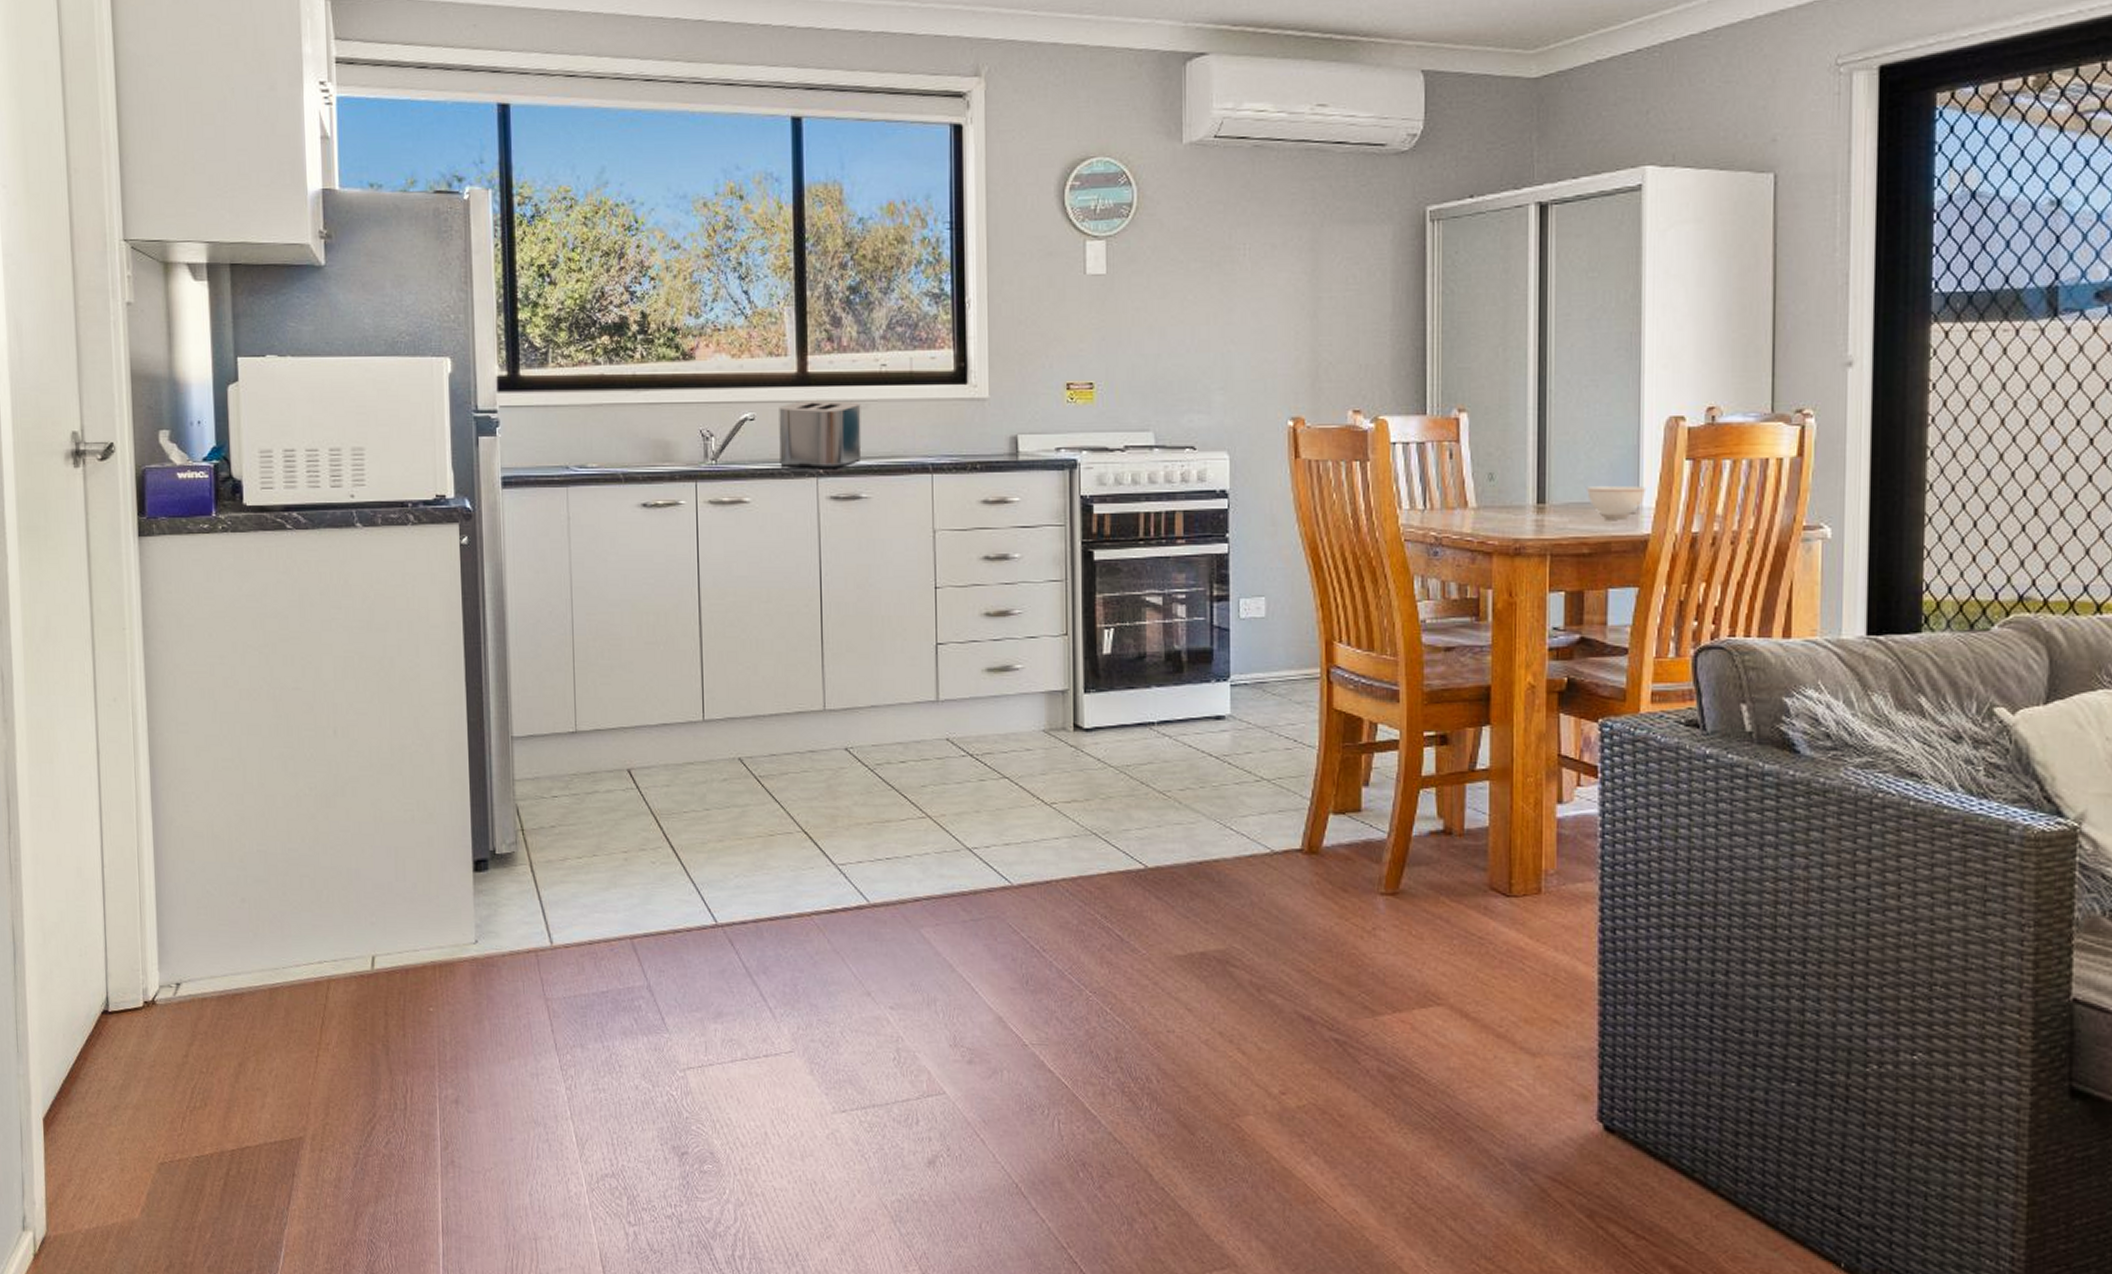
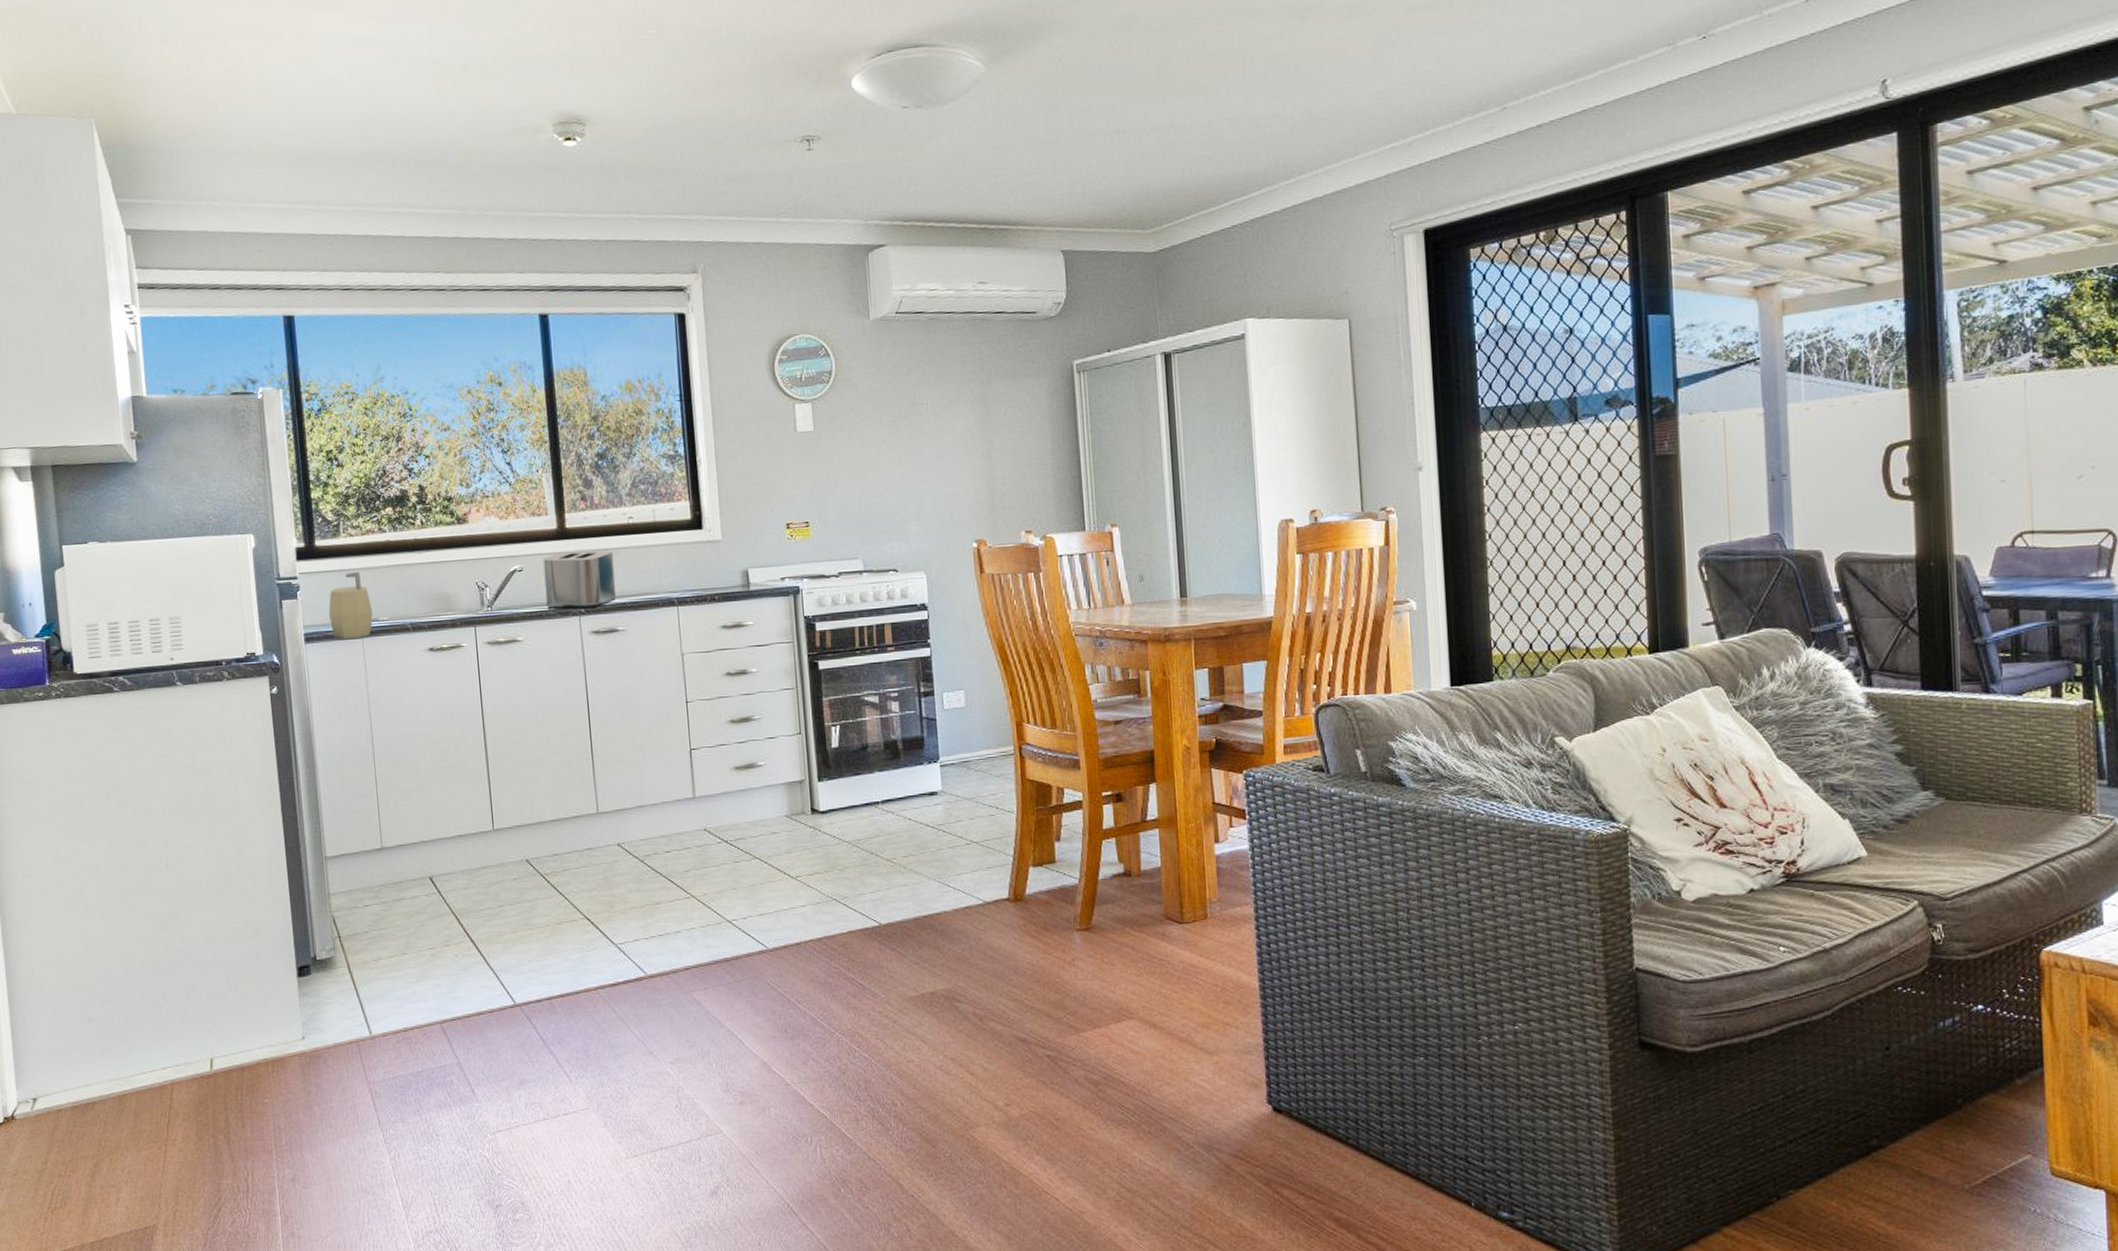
soap dispenser: none [530,408,580,487] -> present [328,571,373,640]
bowl: present [1587,486,1647,521] -> none [1219,578,1267,608]

